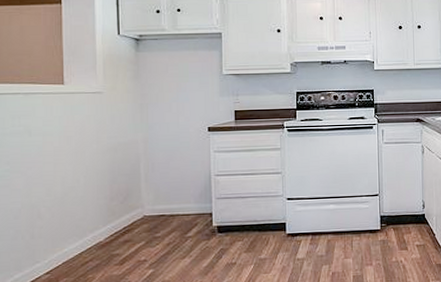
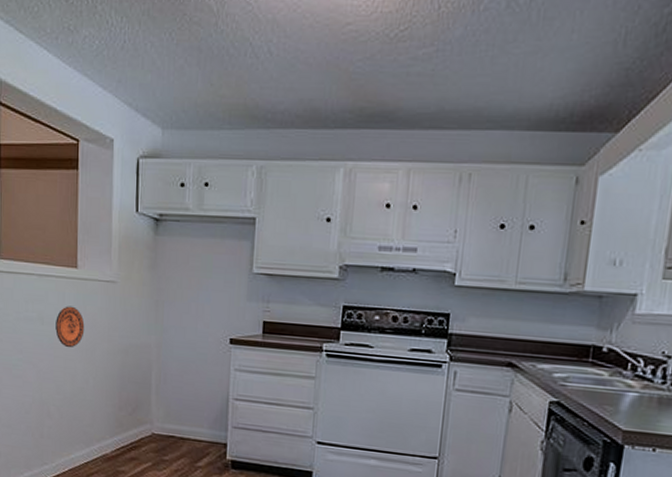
decorative plate: none [44,117,73,154] -> present [55,306,85,348]

